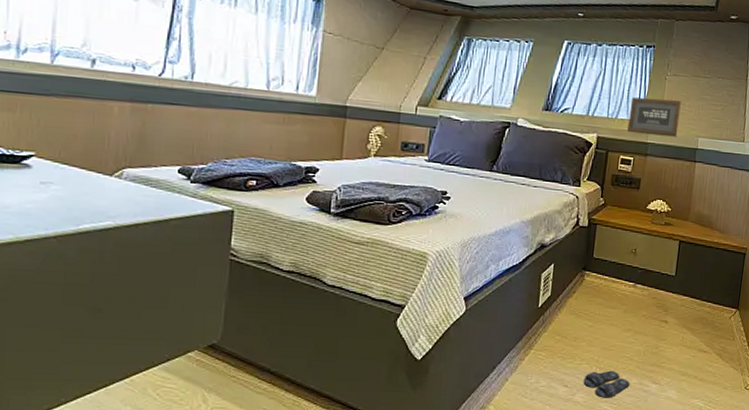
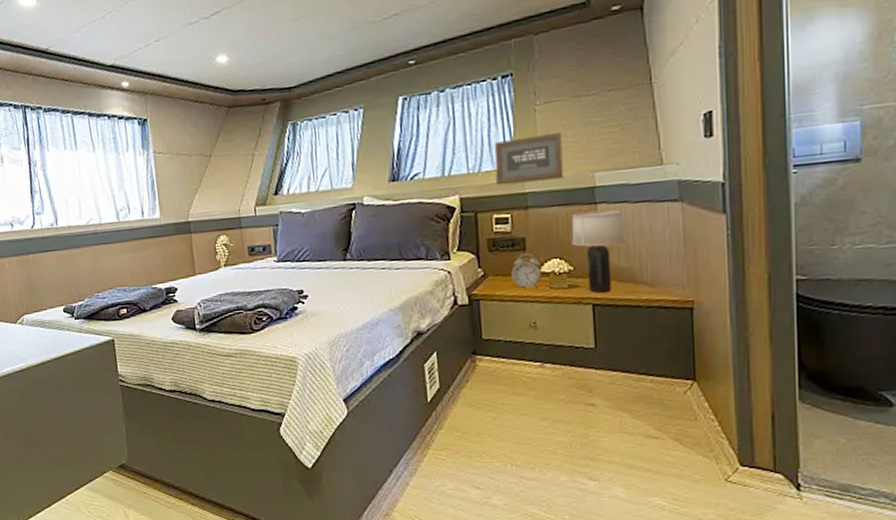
slippers: present [583,370,630,398] -> none [498,467,559,500]
alarm clock: none [625,192,649,221] -> present [511,253,542,289]
table lamp: none [673,166,712,233] -> present [571,210,626,293]

